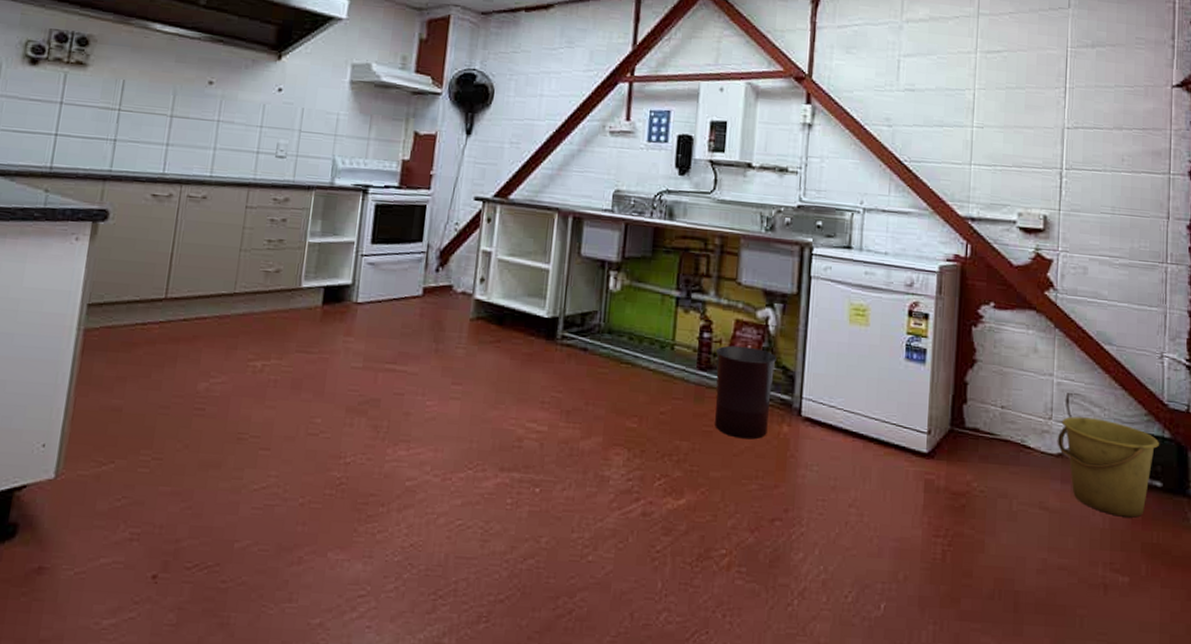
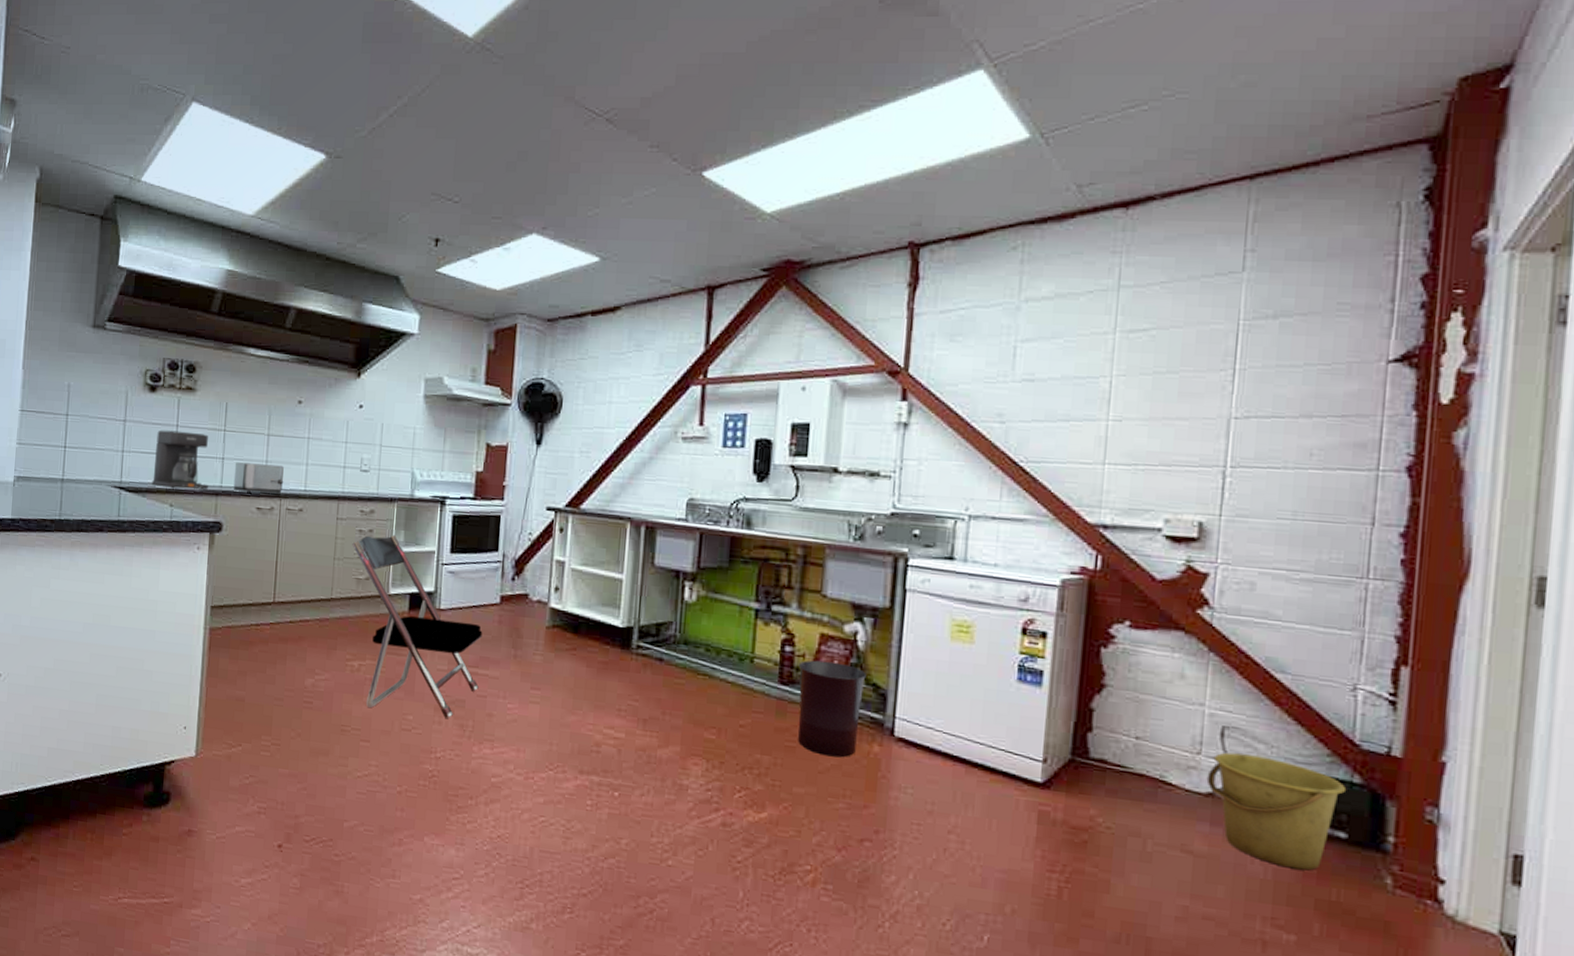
coffee maker: none [23,107,99,175] -> present [151,430,208,490]
toaster: none [125,144,188,180] -> present [233,462,284,494]
folding chair: none [262,225,403,421] -> present [352,535,483,719]

